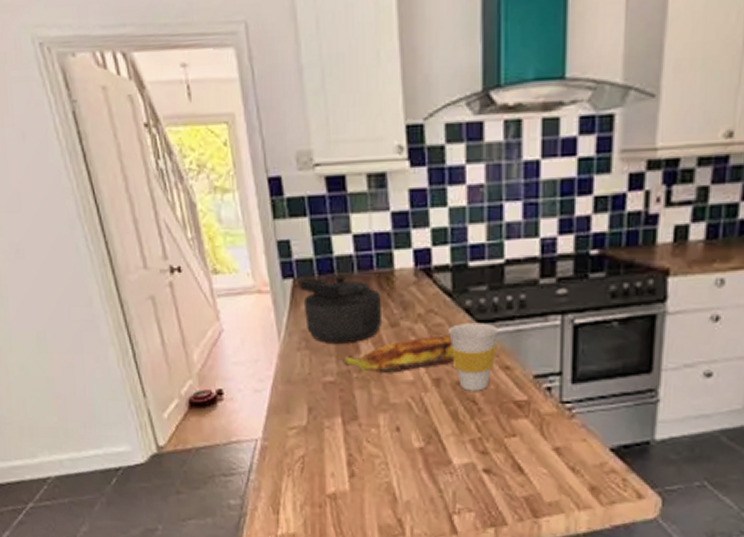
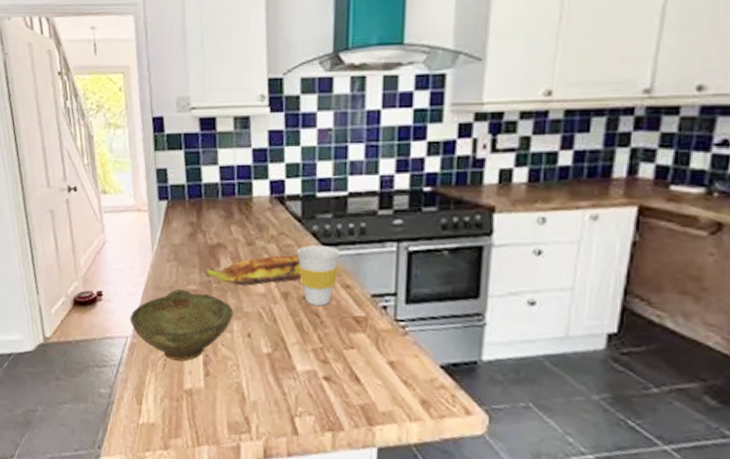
bowl: none [258,382,379,463] -> present [130,289,234,361]
kettle: present [300,274,383,343] -> none [173,199,241,257]

